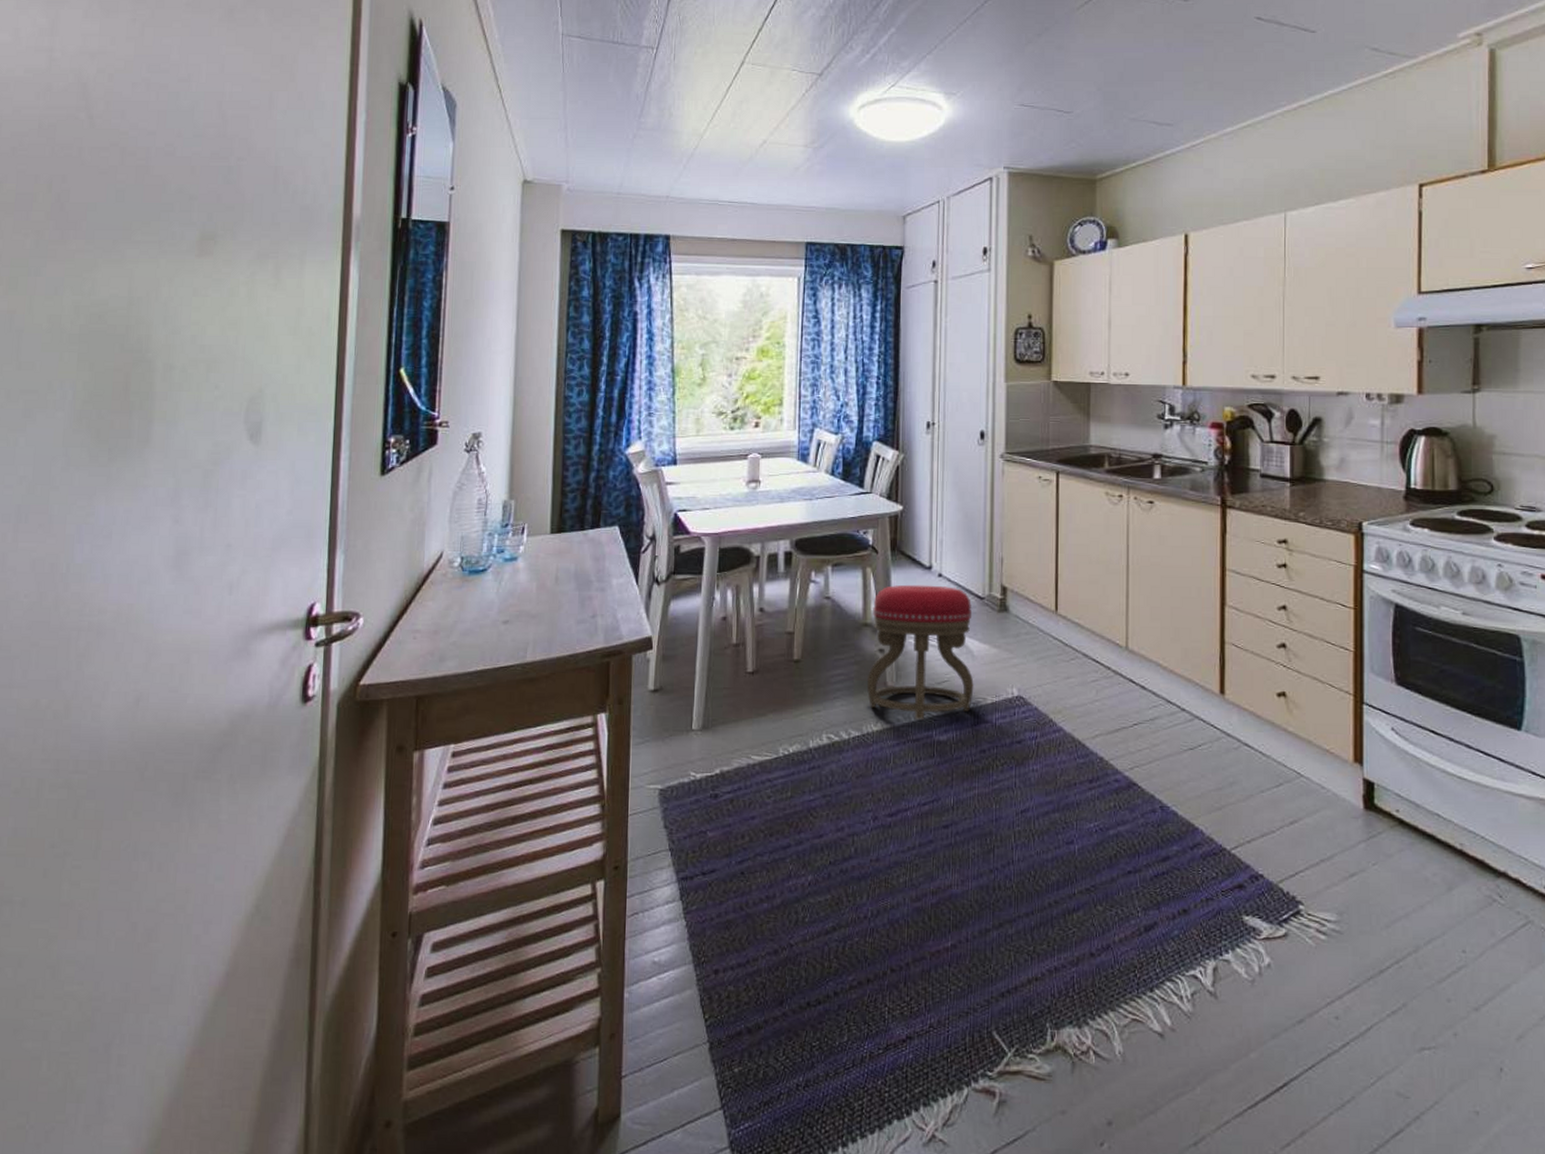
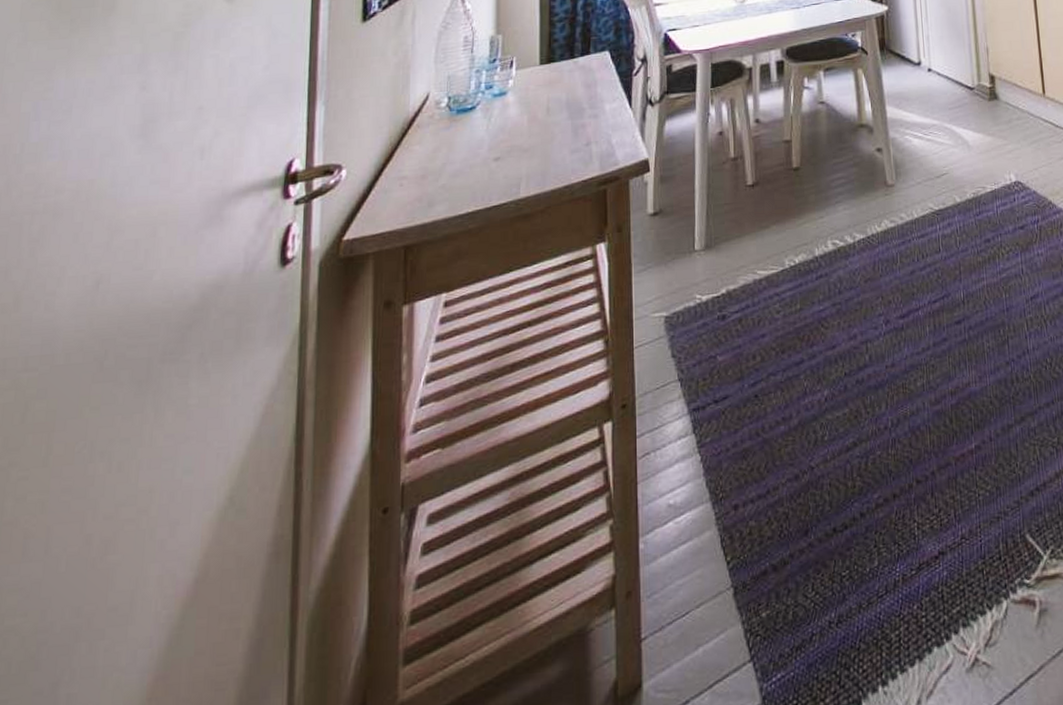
stool: present [867,584,974,721] -> none [867,80,973,217]

